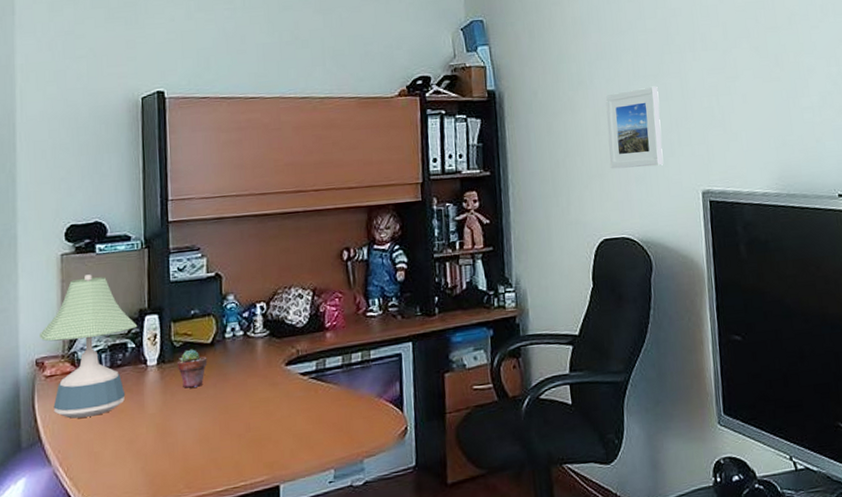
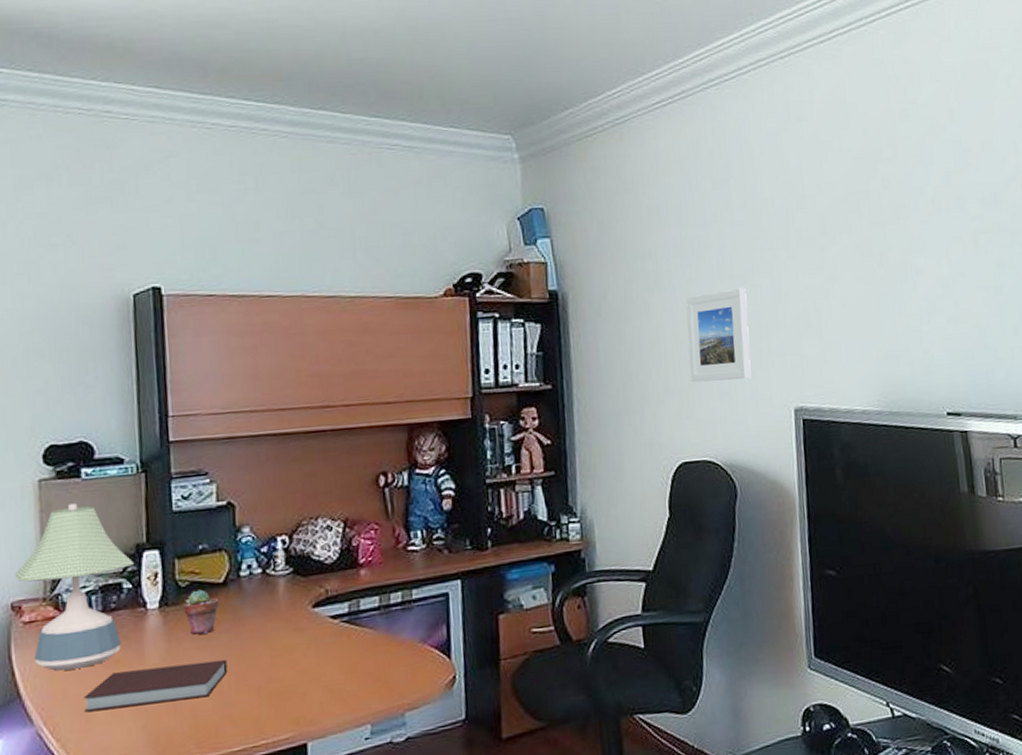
notebook: none [93,410,214,454] -> present [83,659,228,712]

